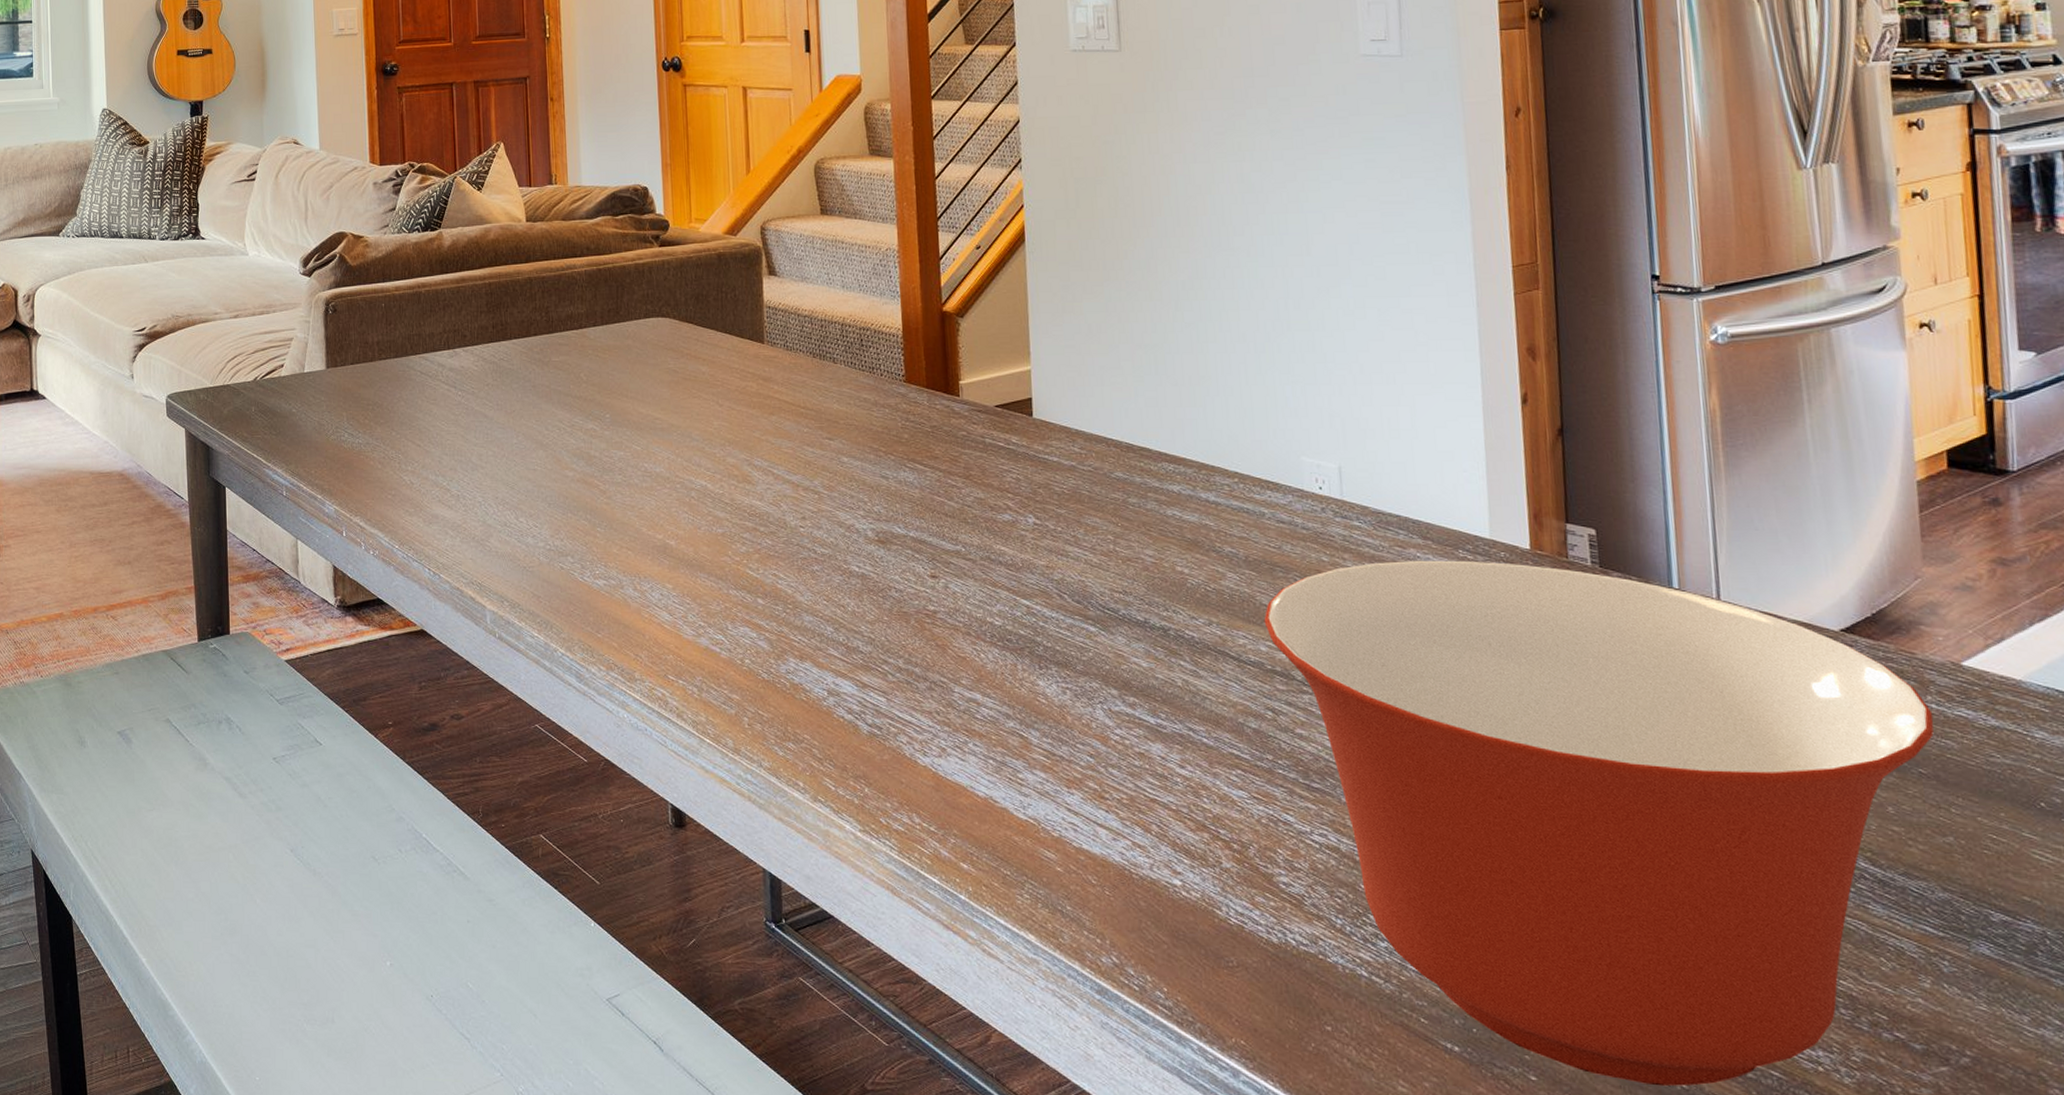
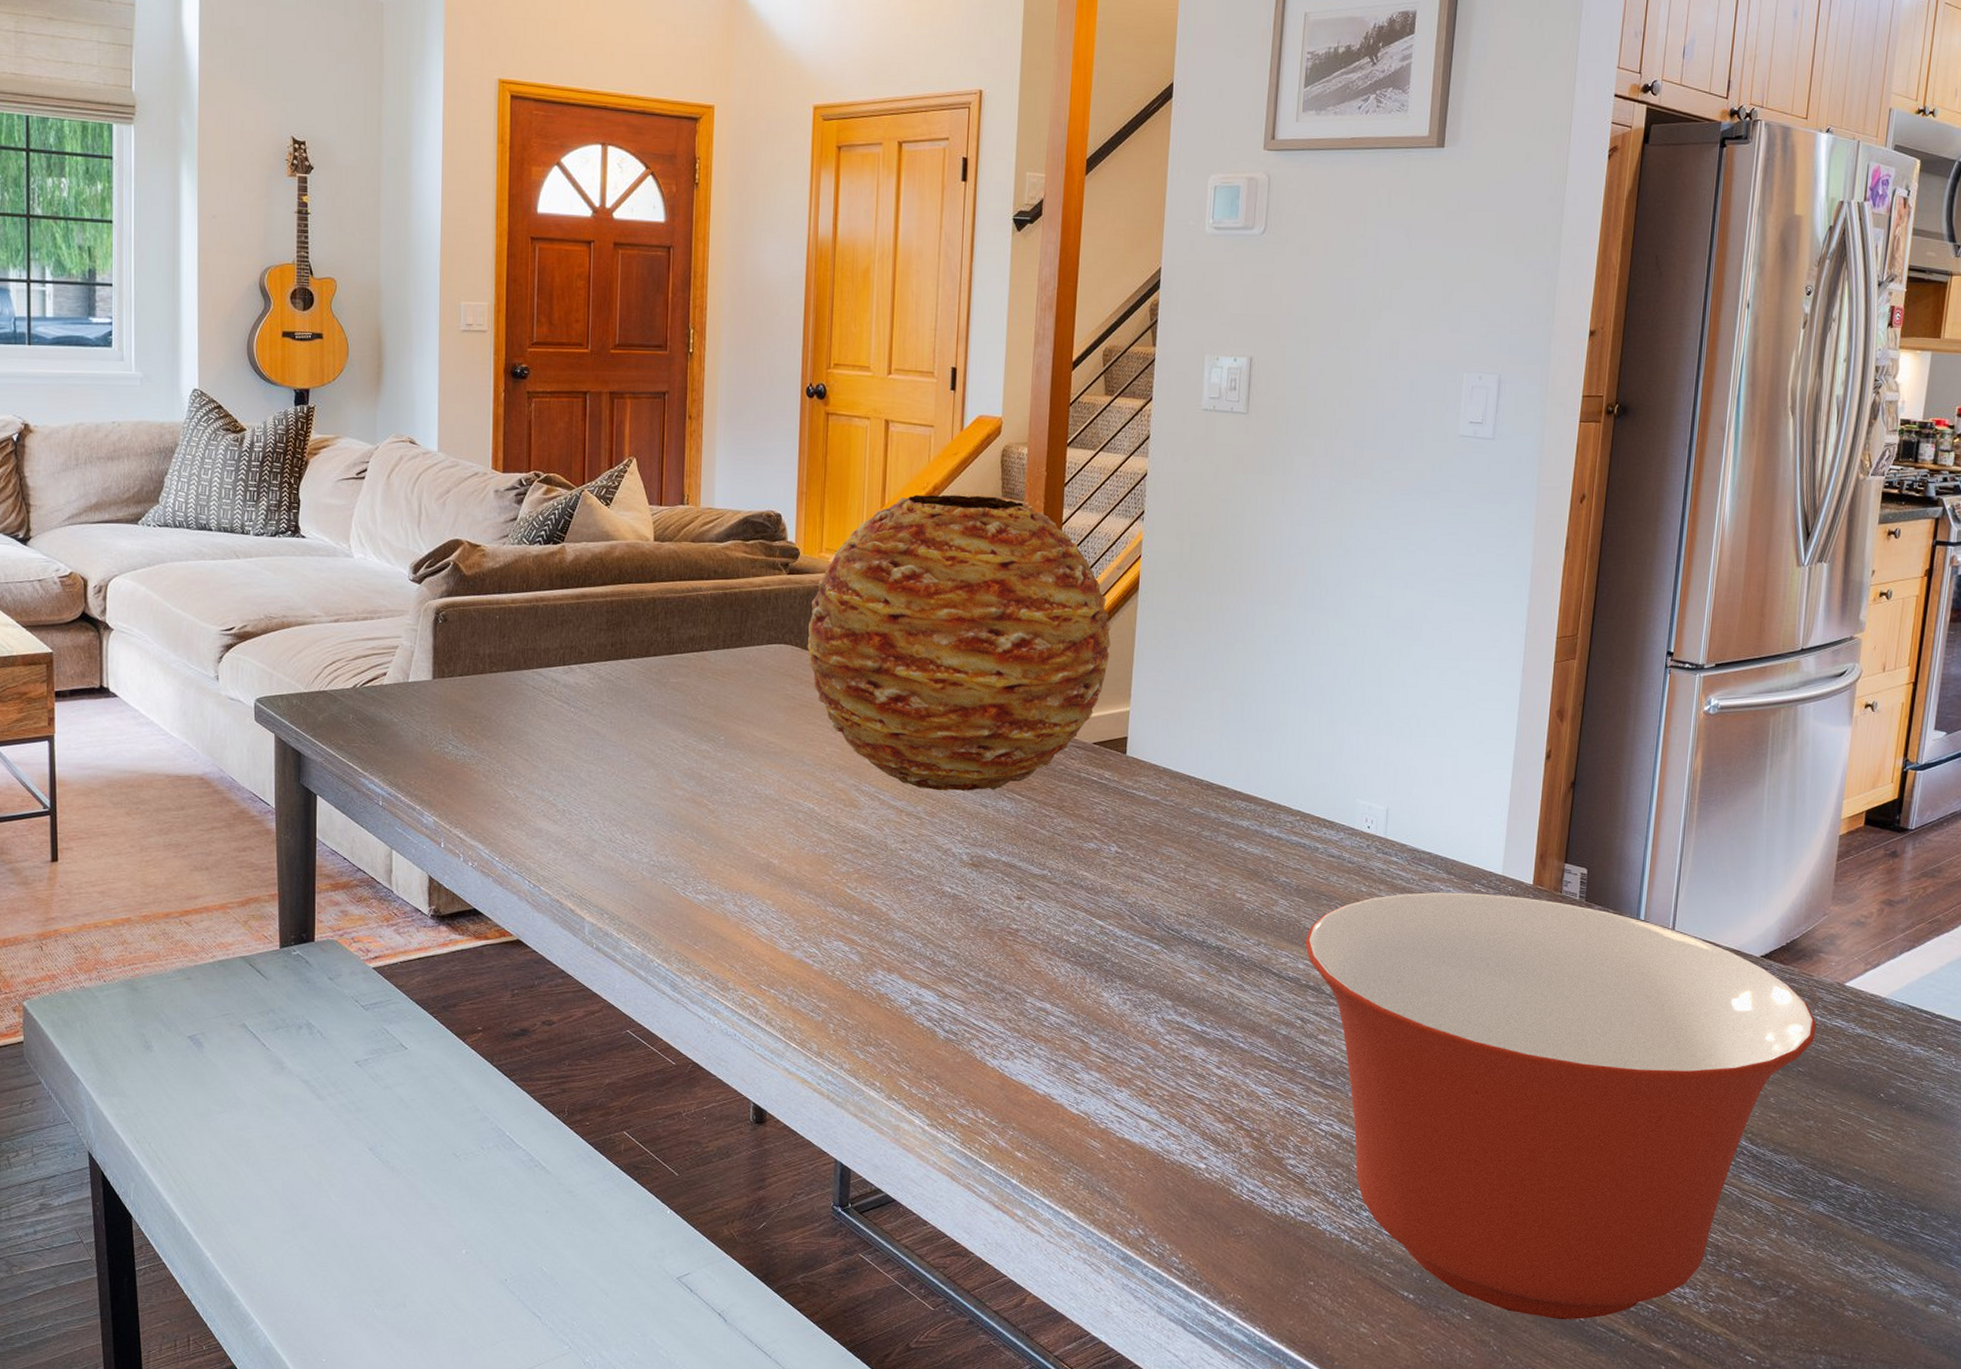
vase: none [684,155,1003,463] -> present [807,494,1111,791]

